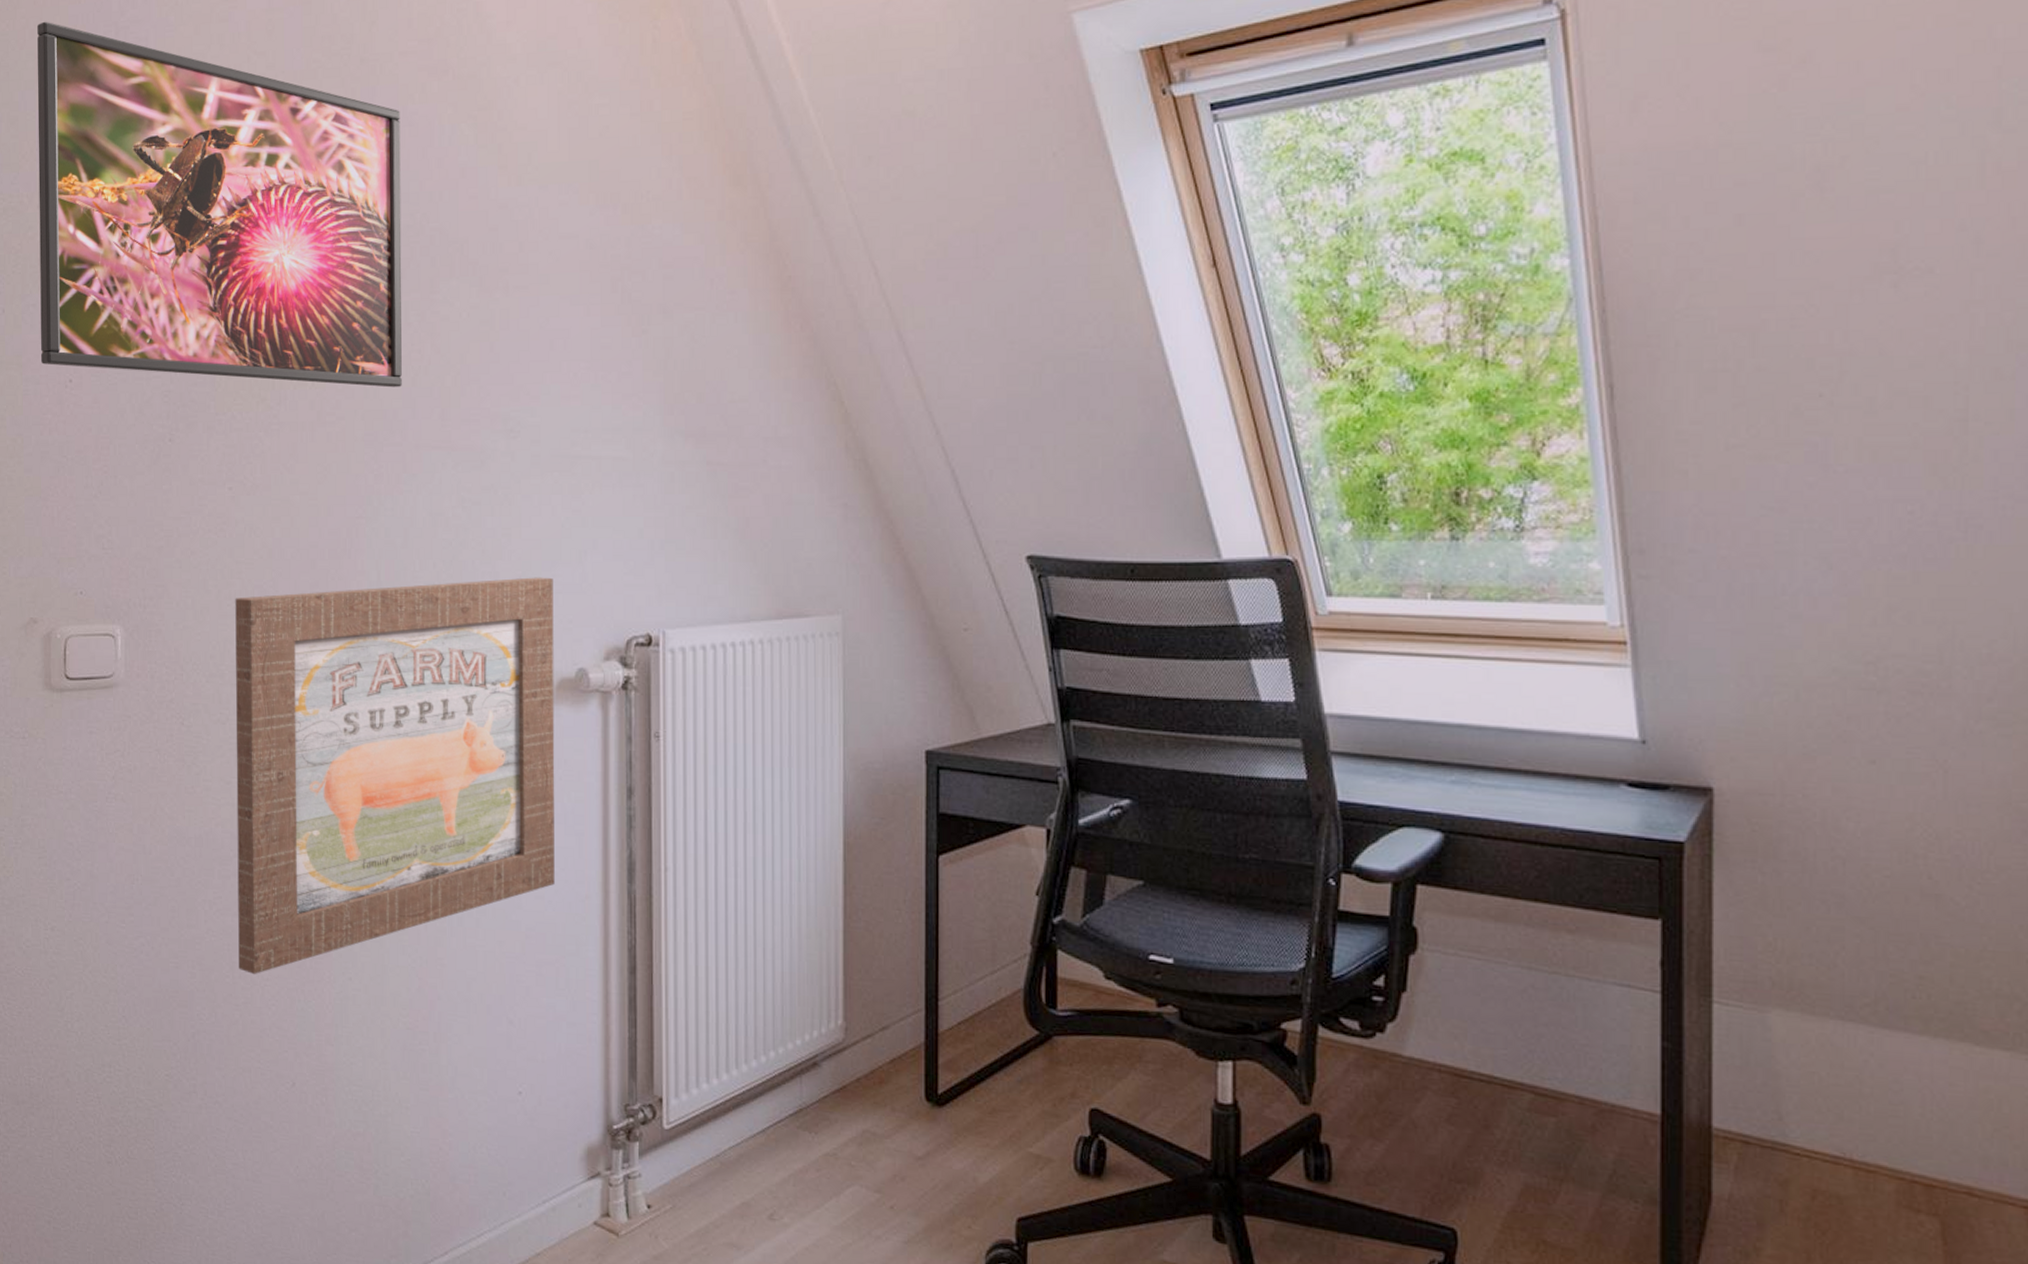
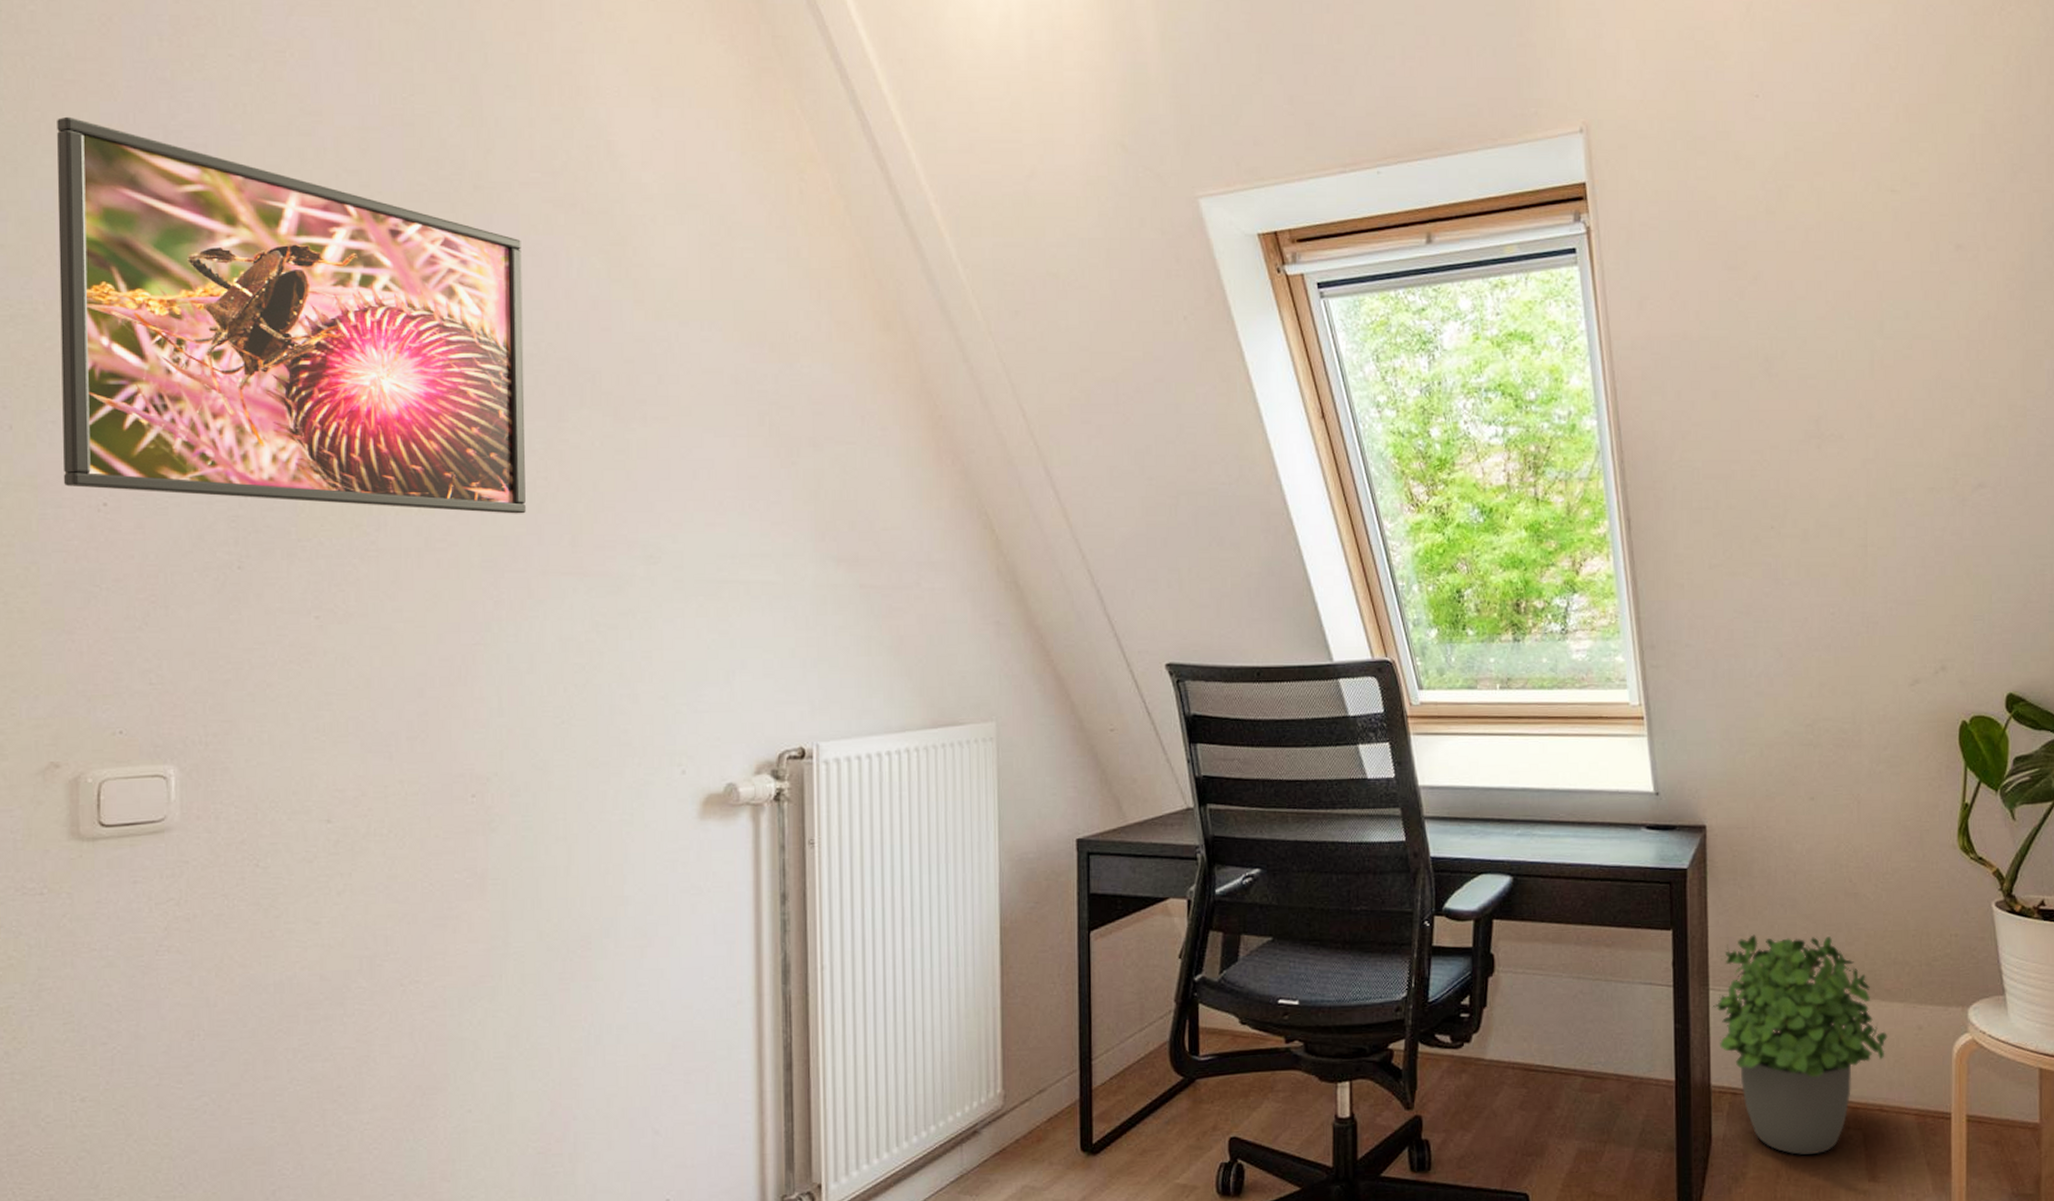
wall art: present [235,577,555,975] -> none [324,697,704,1121]
potted plant: none [1716,936,1983,1239] -> present [1712,934,1887,1155]

